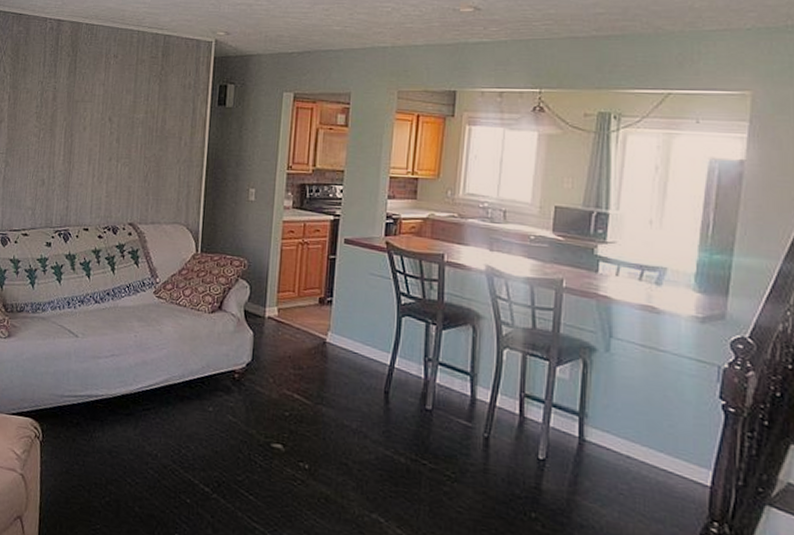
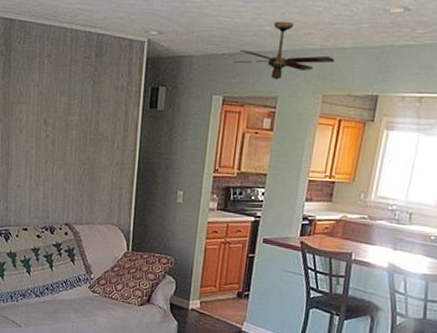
ceiling fan: none [303,21,407,77] -> present [233,21,334,80]

